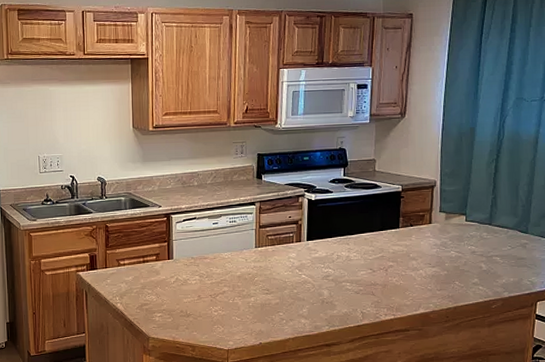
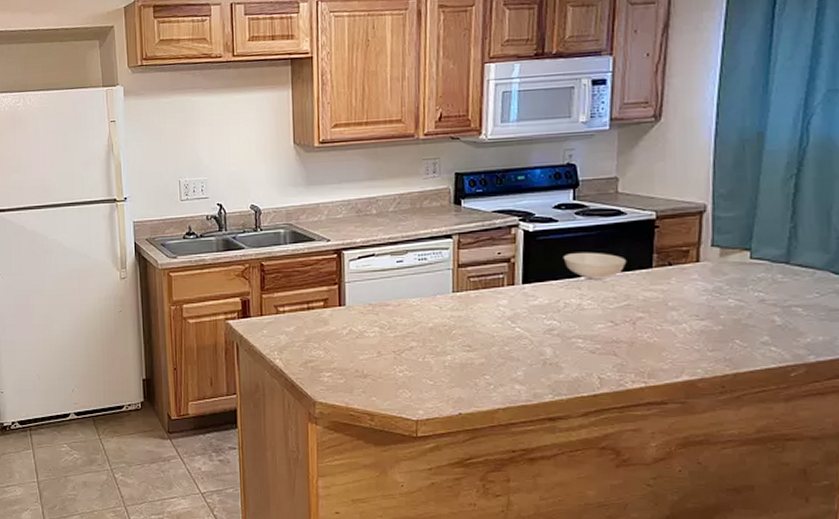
bowl: none [336,216,382,237] -> present [563,252,627,280]

